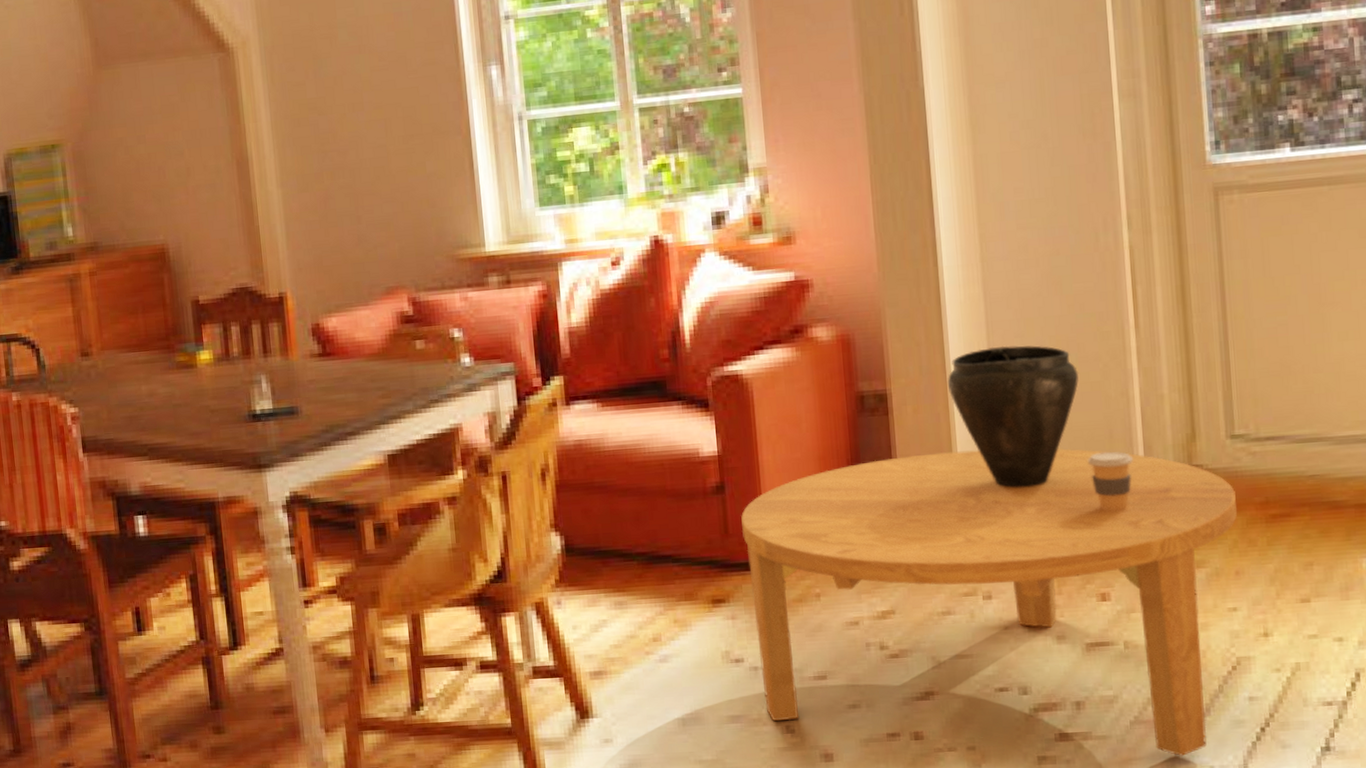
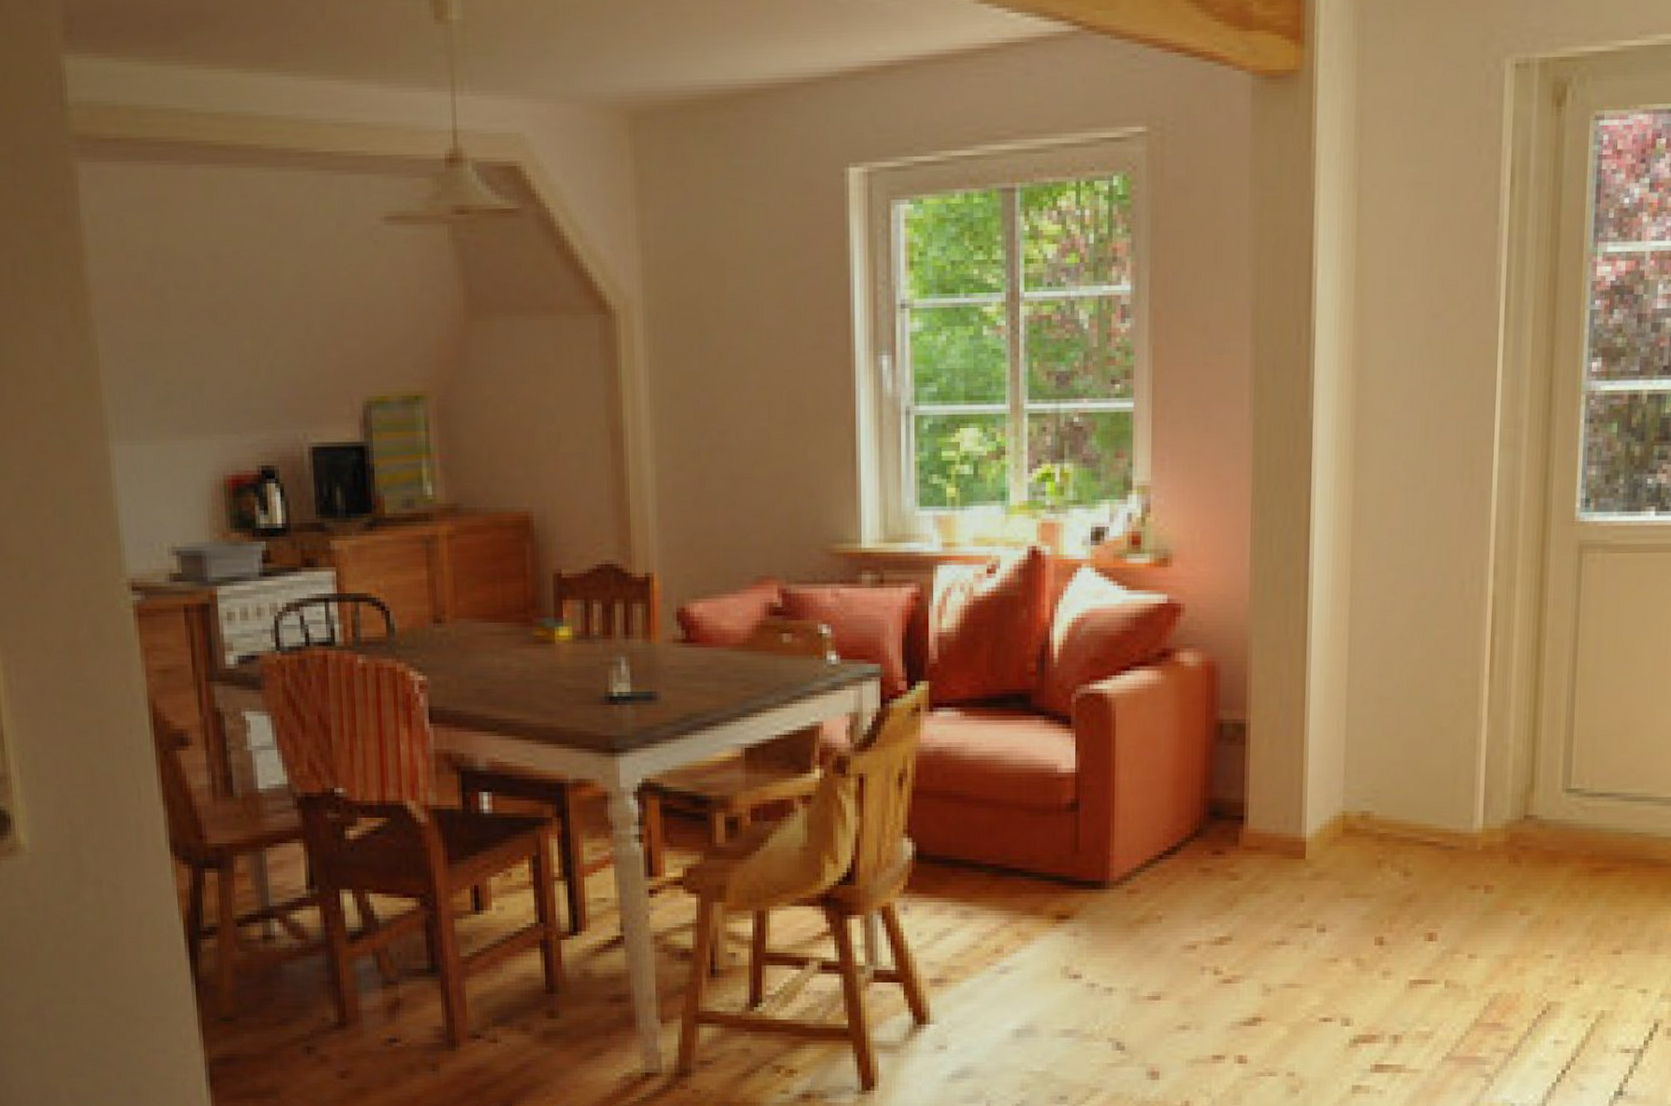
coffee table: present [741,448,1237,756] -> none [1091,786,1565,1092]
vase: present [947,345,1079,488] -> none [1305,685,1432,826]
coffee cup: present [1088,451,1133,512] -> none [1431,796,1473,856]

